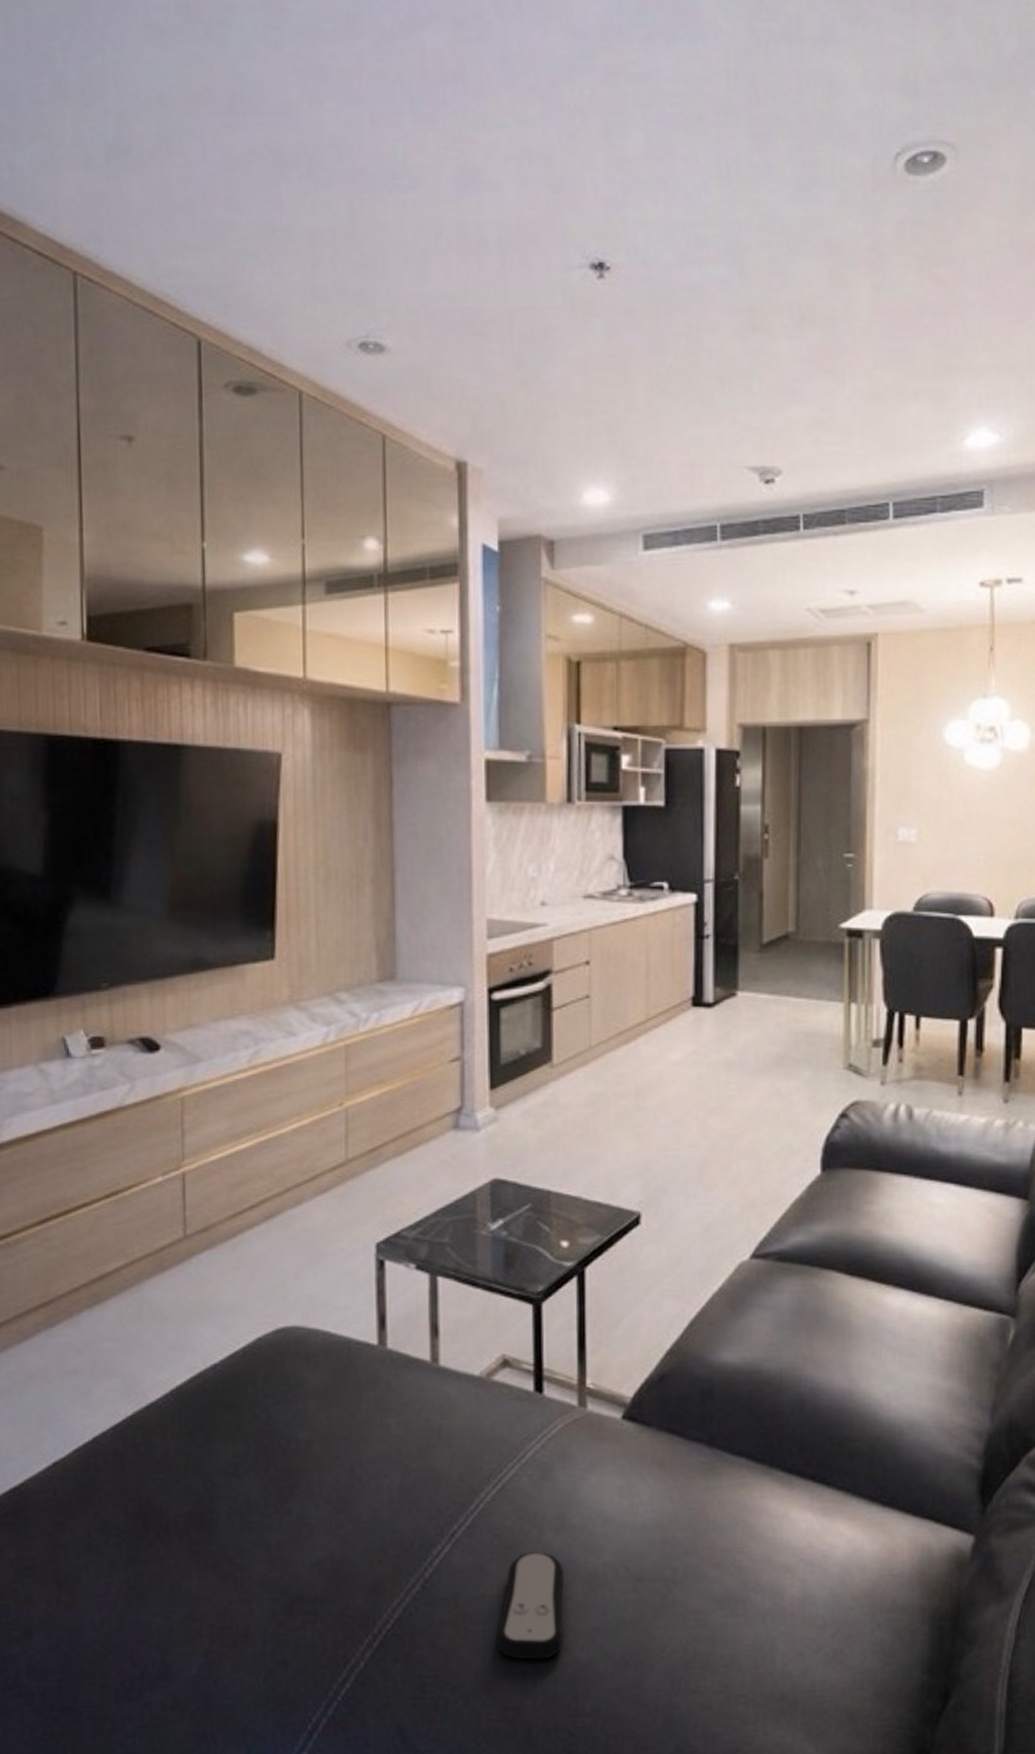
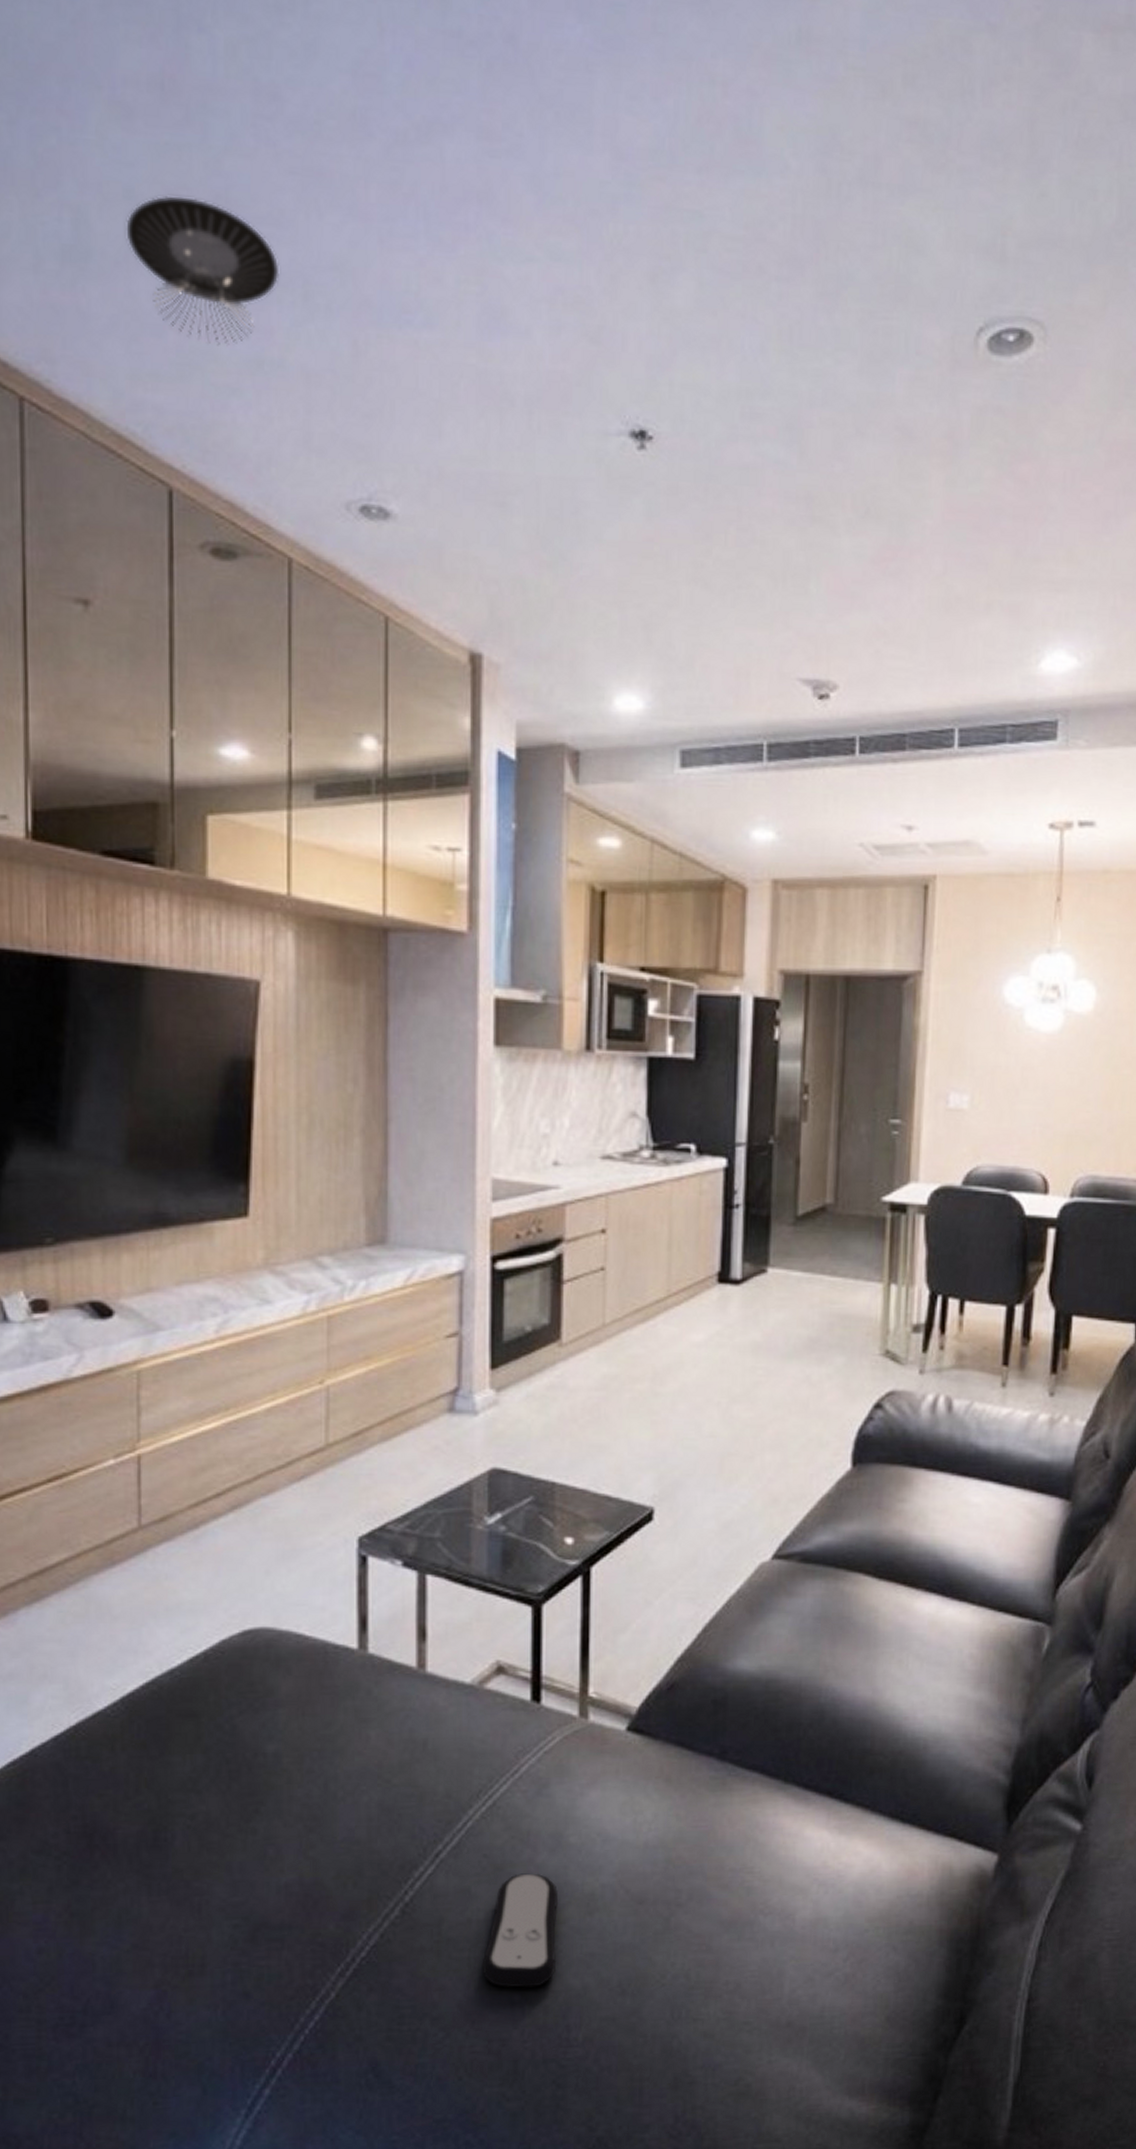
recessed light: none [159,97,288,218] -> present [126,195,280,346]

